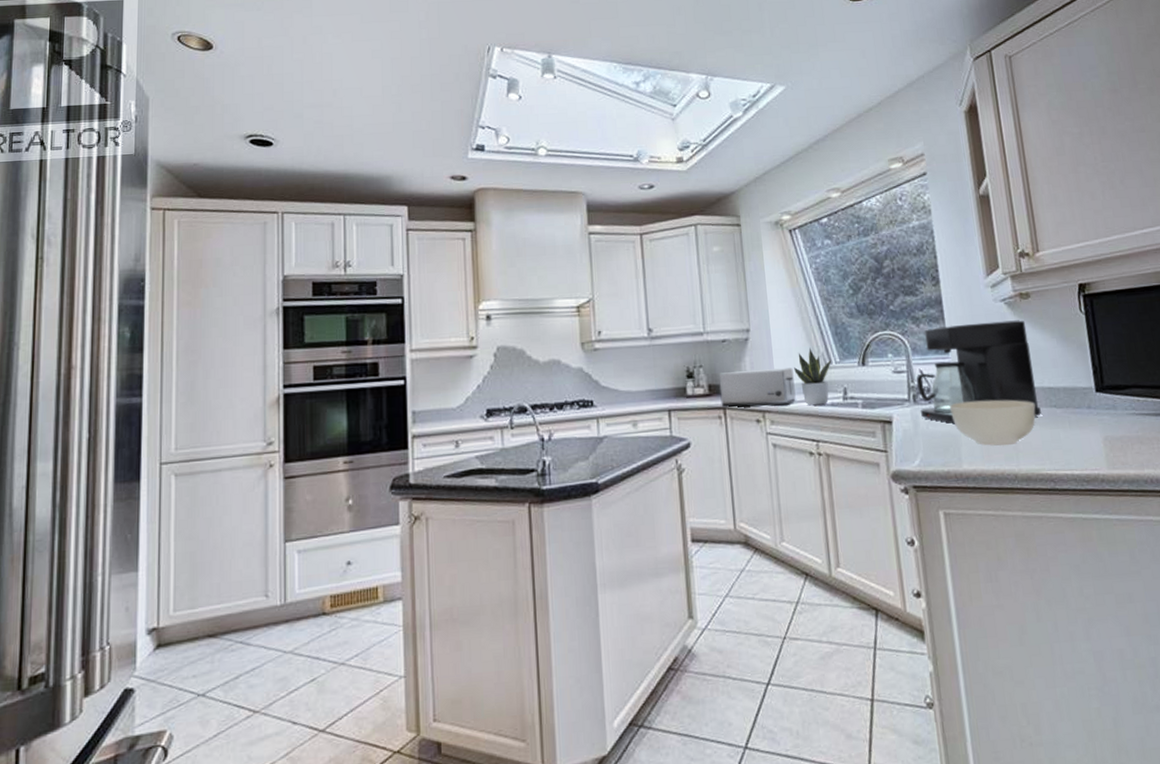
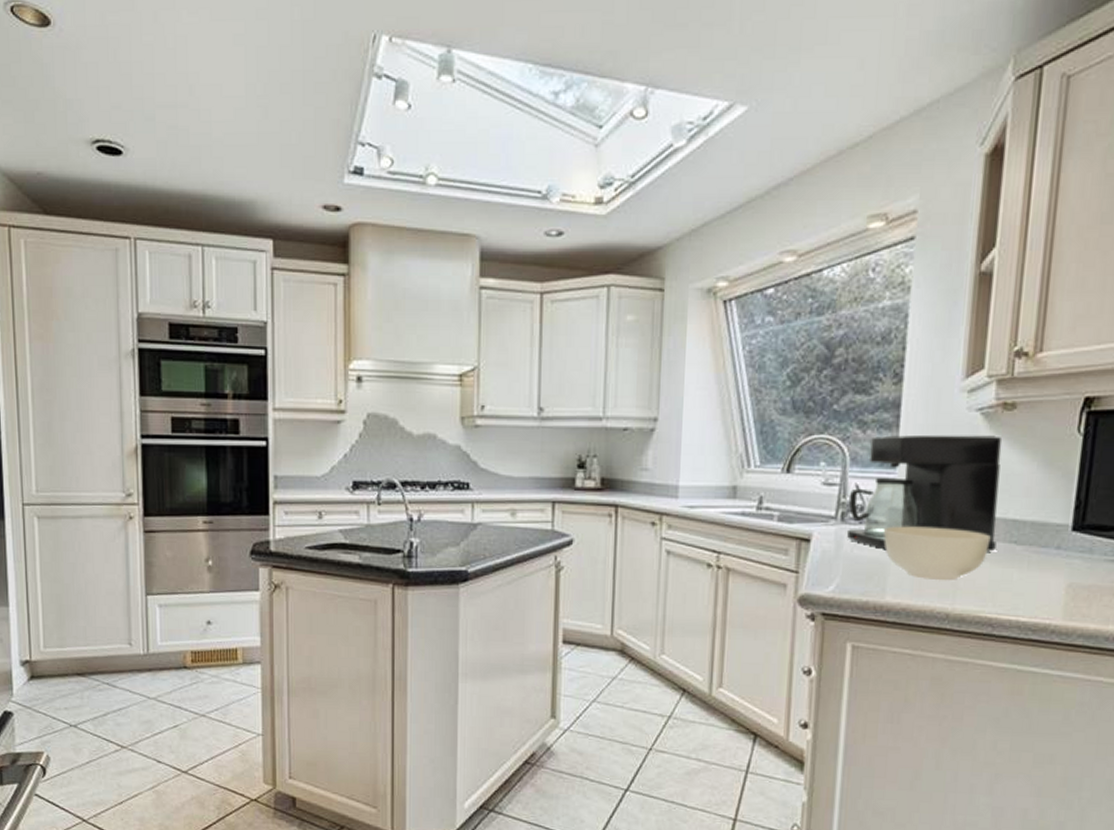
toaster: present [718,368,796,408] -> none [613,464,703,509]
potted plant: present [794,347,832,406] -> none [704,446,751,513]

